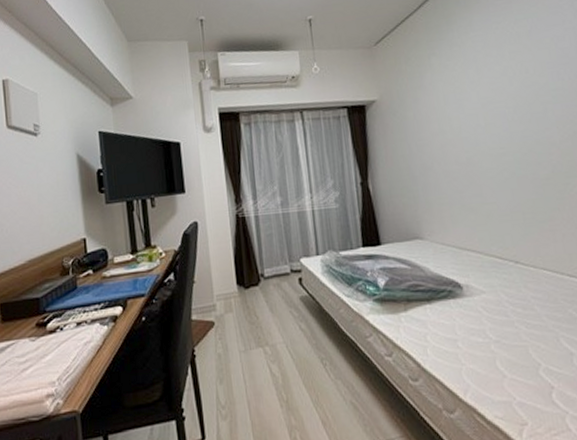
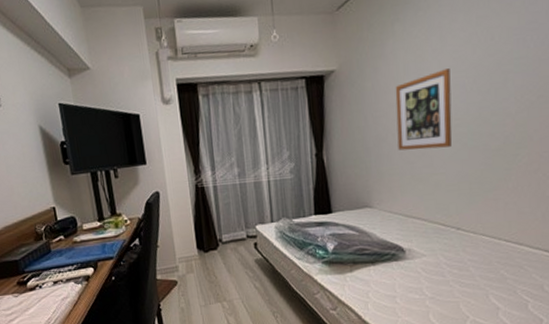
wall art: none [437,99,500,180] -> present [395,68,452,151]

